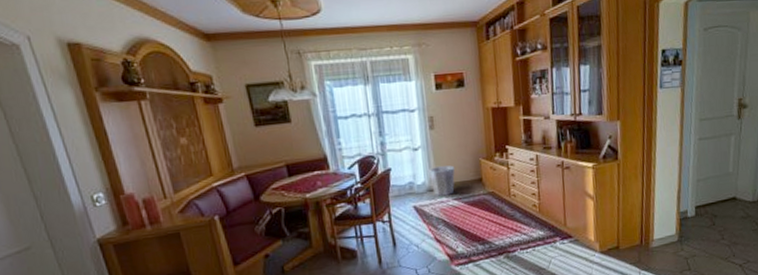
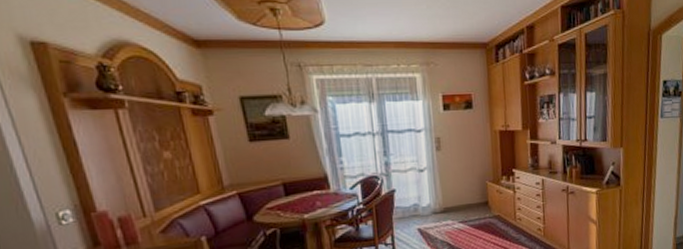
waste bin: present [428,165,455,196] -> none [433,187,461,219]

